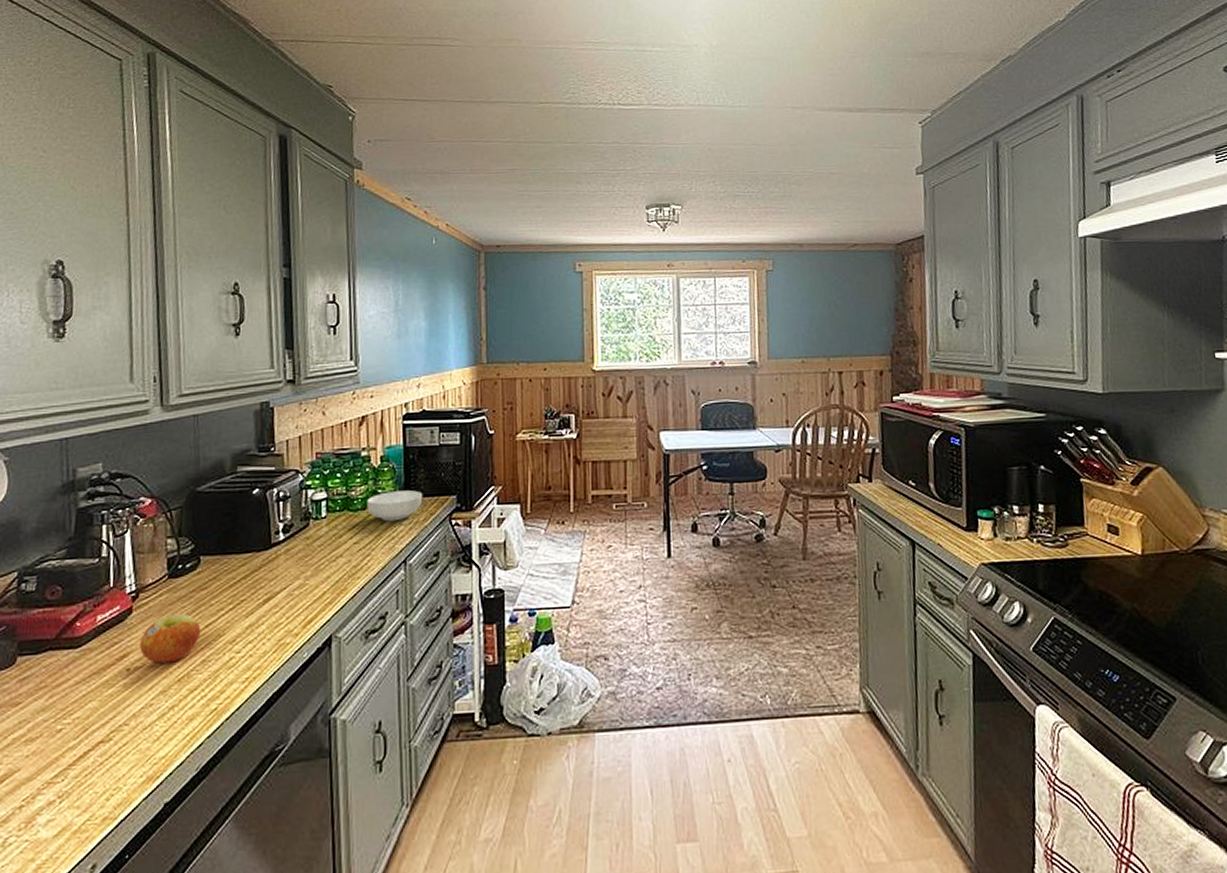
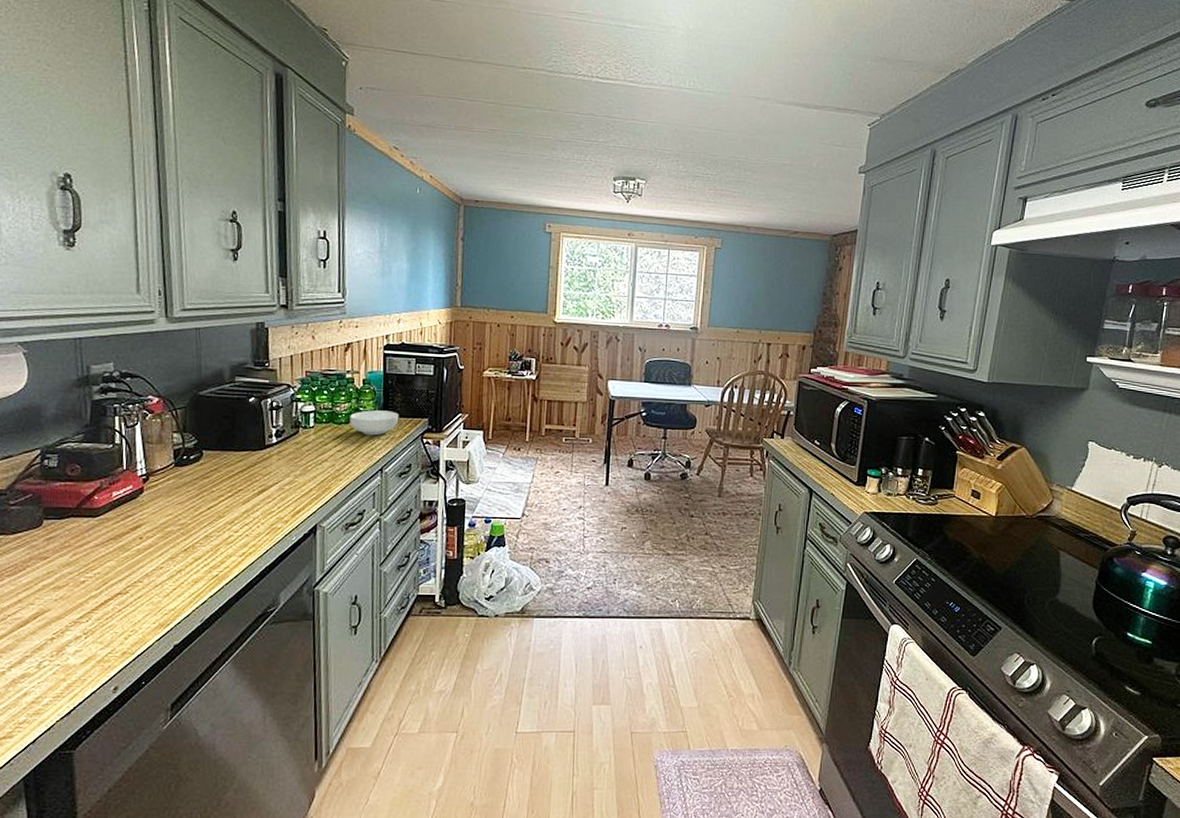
apple: present [140,613,201,664] -> none [151,496,204,535]

